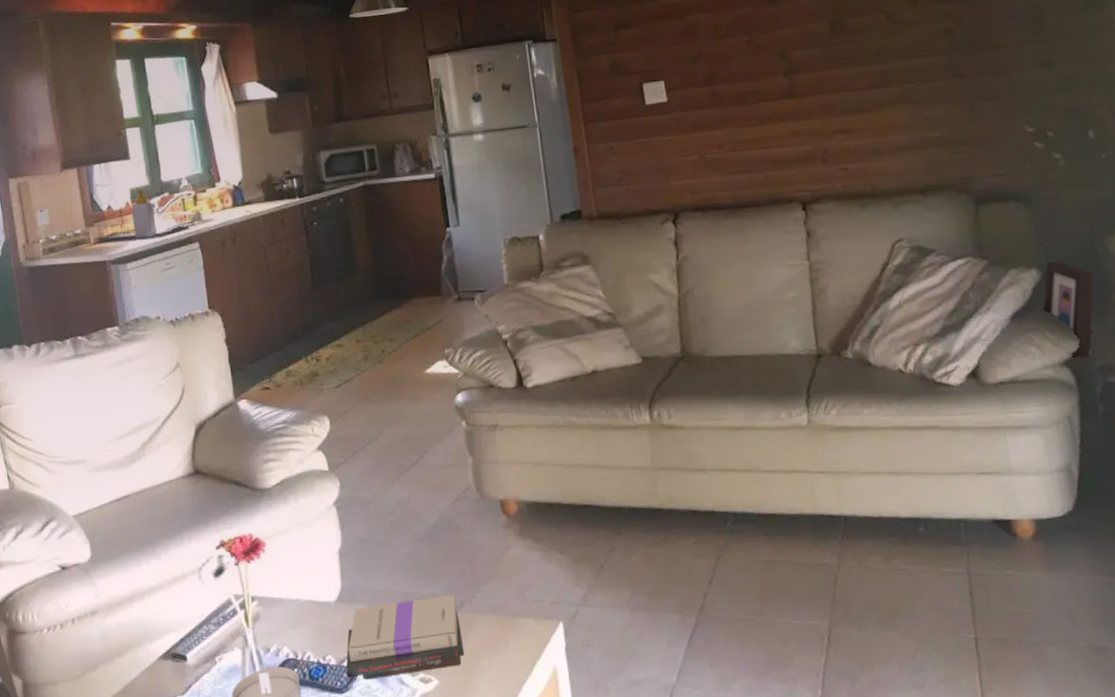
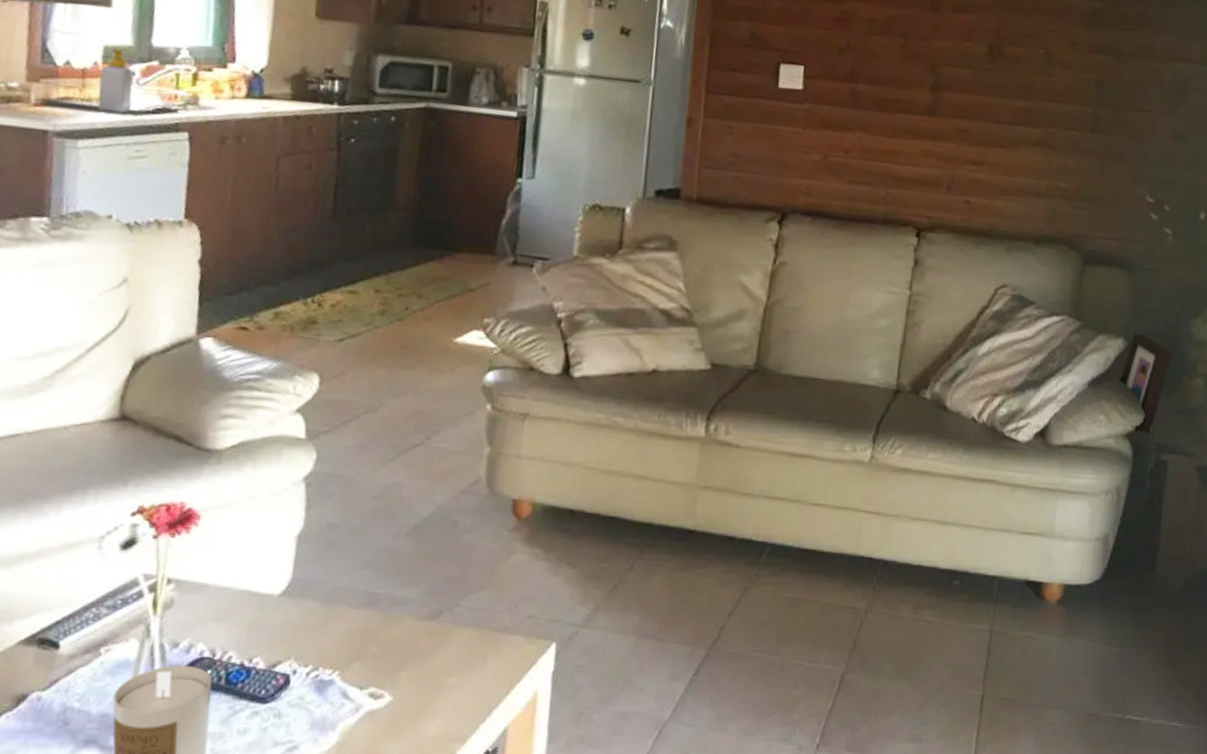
books: present [346,594,465,680] -> none [275,600,435,690]

